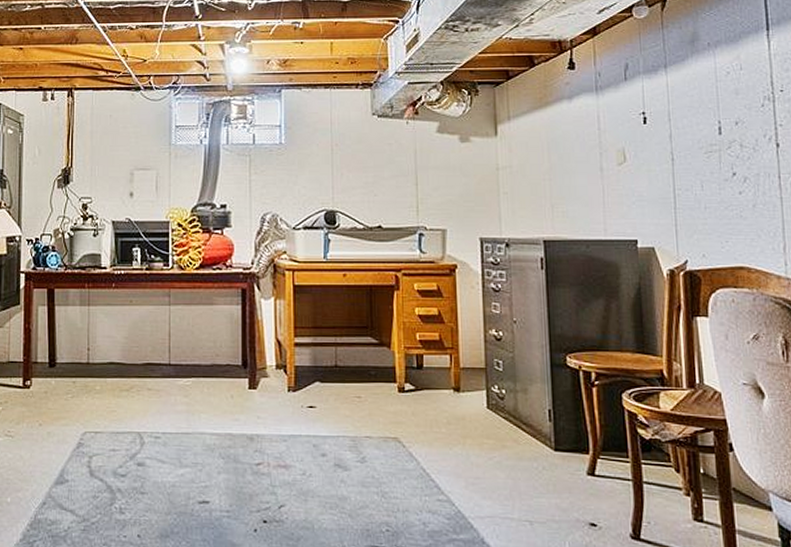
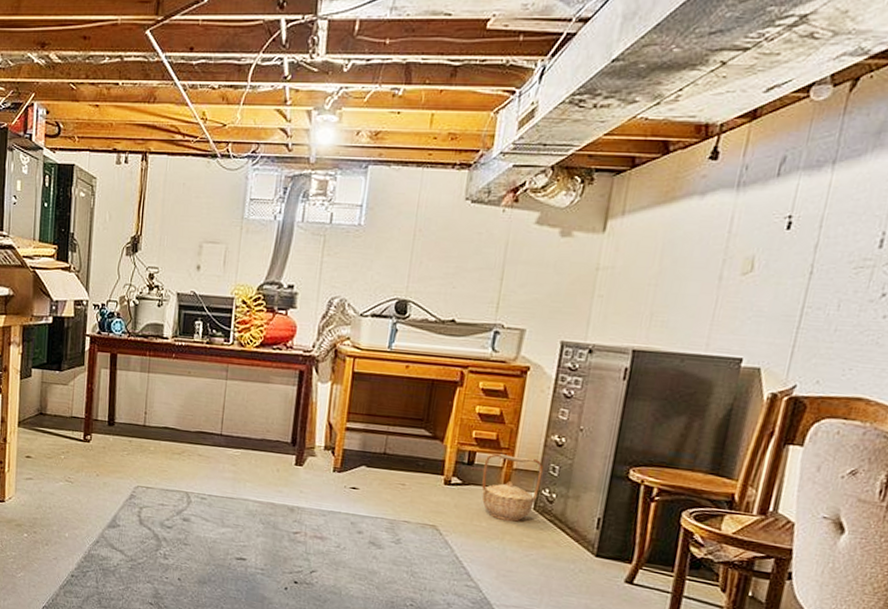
basket: none [432,354,489,424] -> present [481,453,544,522]

